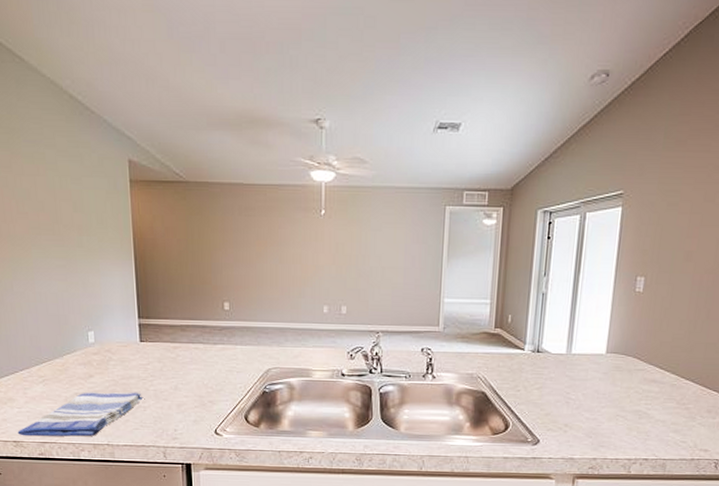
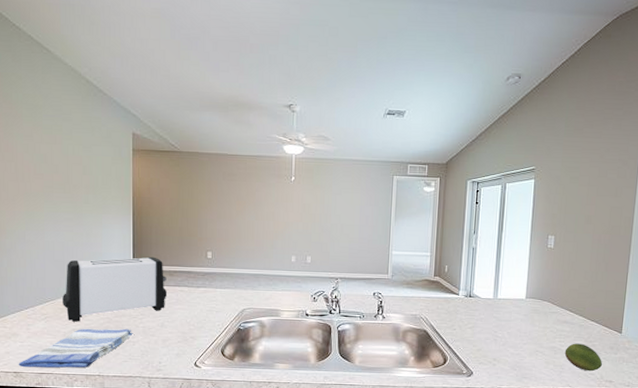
toaster: none [61,309,180,385] -> present [63,256,168,322]
fruit: none [651,406,697,439] -> present [564,343,602,372]

